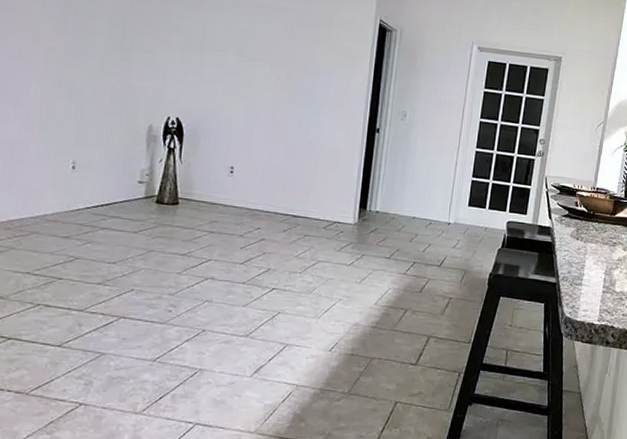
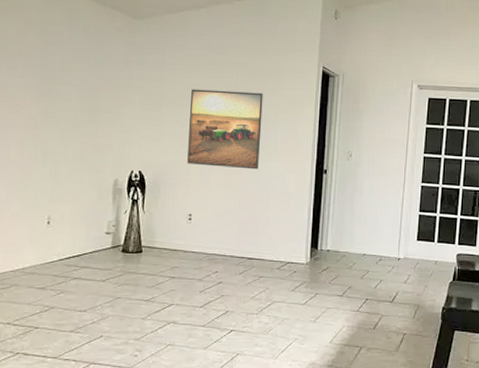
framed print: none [230,32,315,124] -> present [187,89,263,170]

